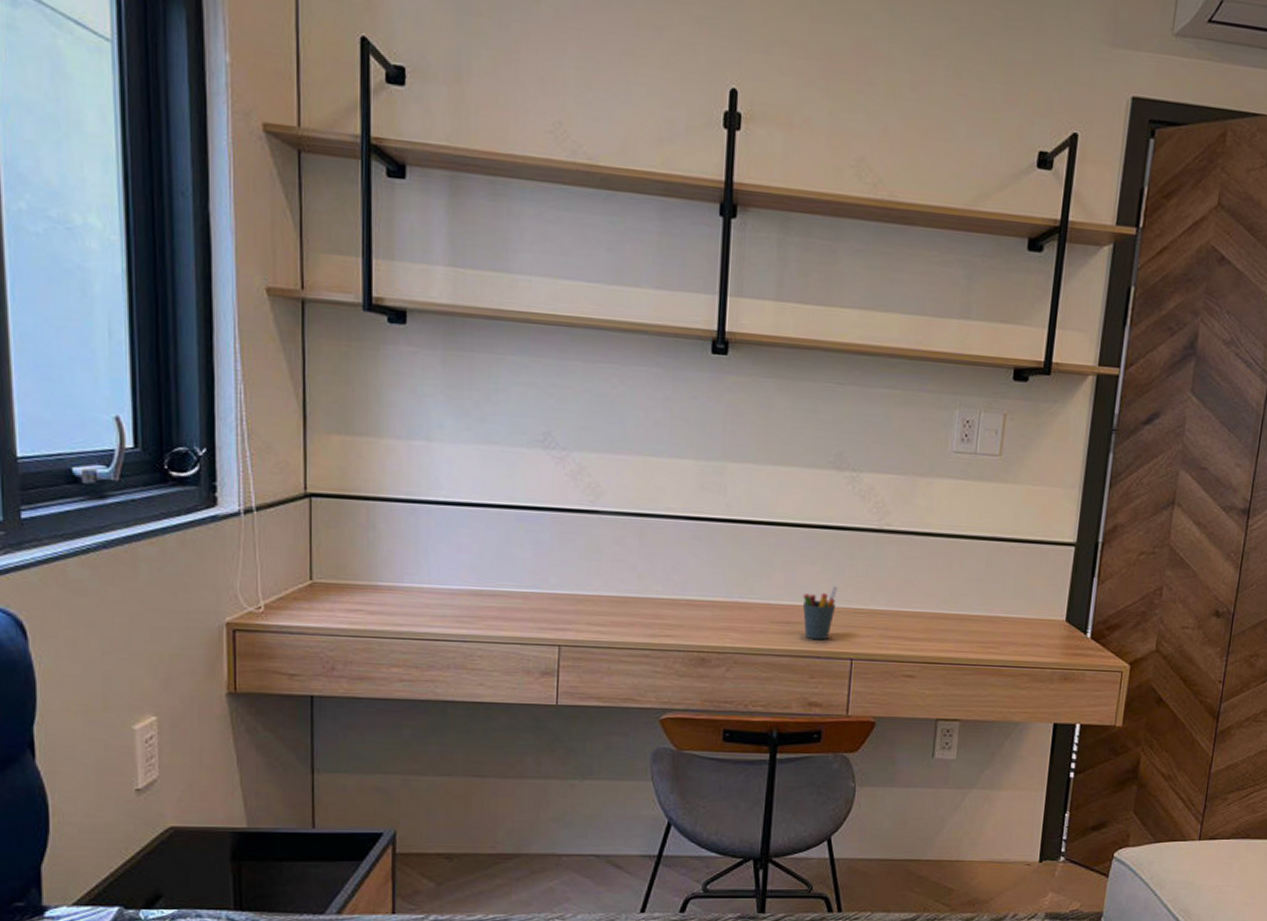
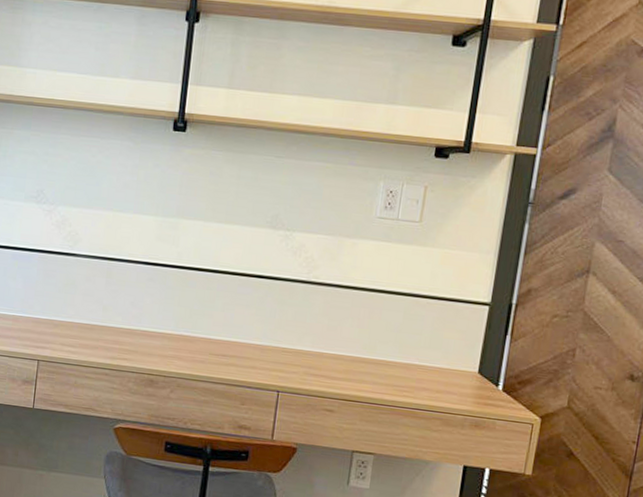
pen holder: present [802,585,838,640] -> none [237,326,269,373]

